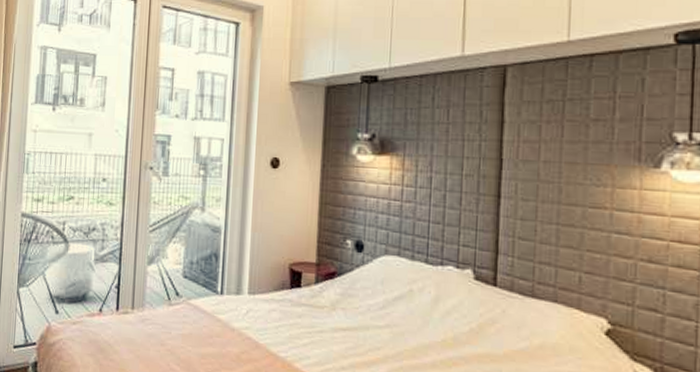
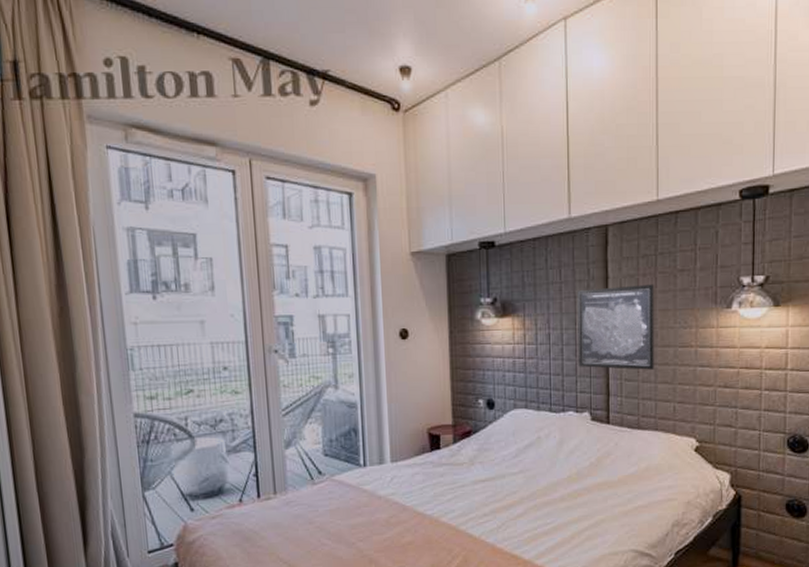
wall art: none [462,132,560,230] -> present [577,284,654,370]

